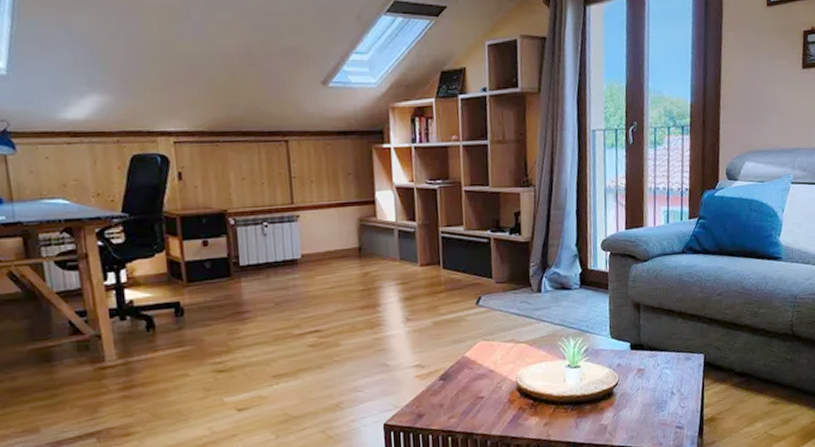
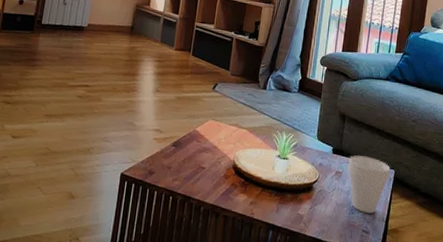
cup: none [649,345,700,408] -> present [347,154,391,214]

